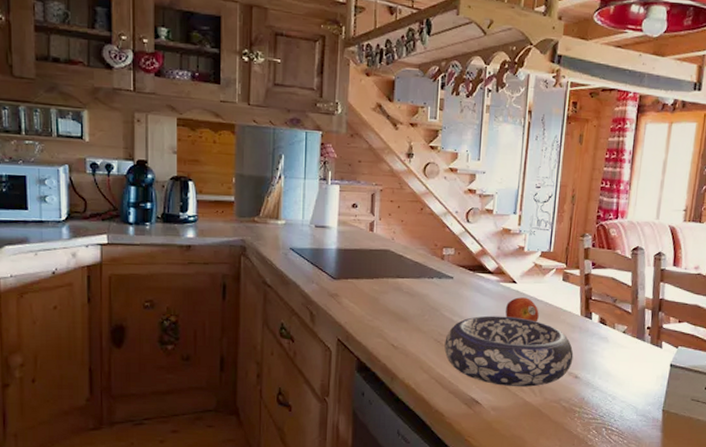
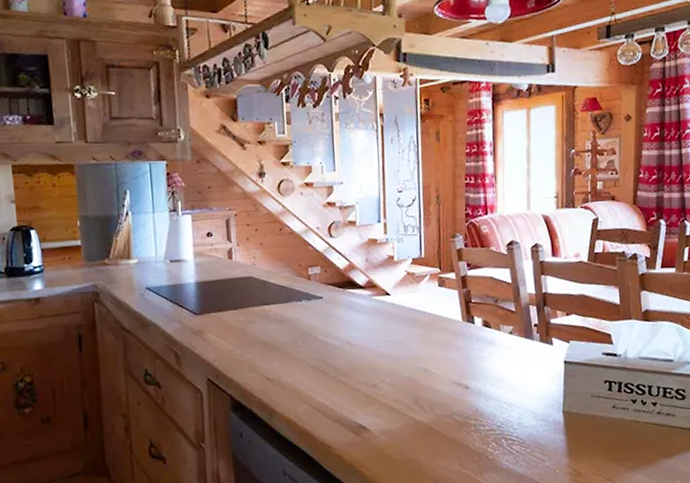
decorative bowl: present [444,315,574,387] -> none [322,331,461,407]
fruit: present [506,297,539,322] -> none [382,309,419,334]

